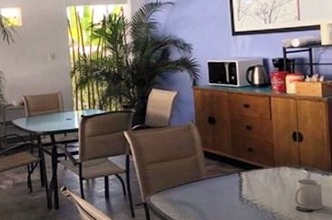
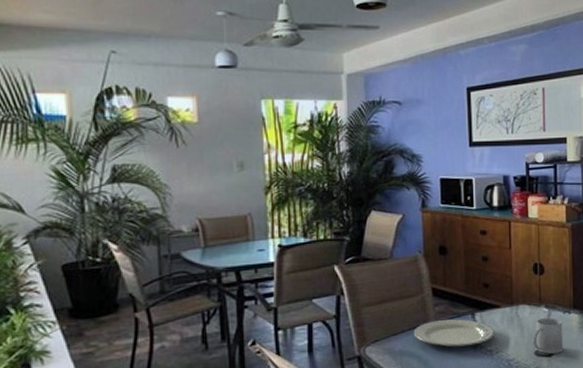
plate: none [188,176,259,200] -> present [413,318,495,348]

